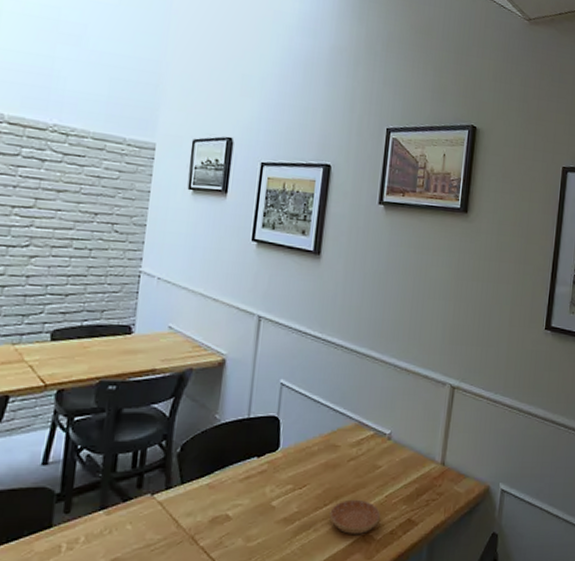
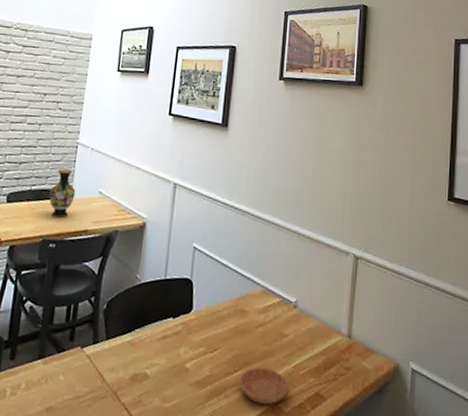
vase: none [106,301,140,356] -> present [49,169,76,218]

